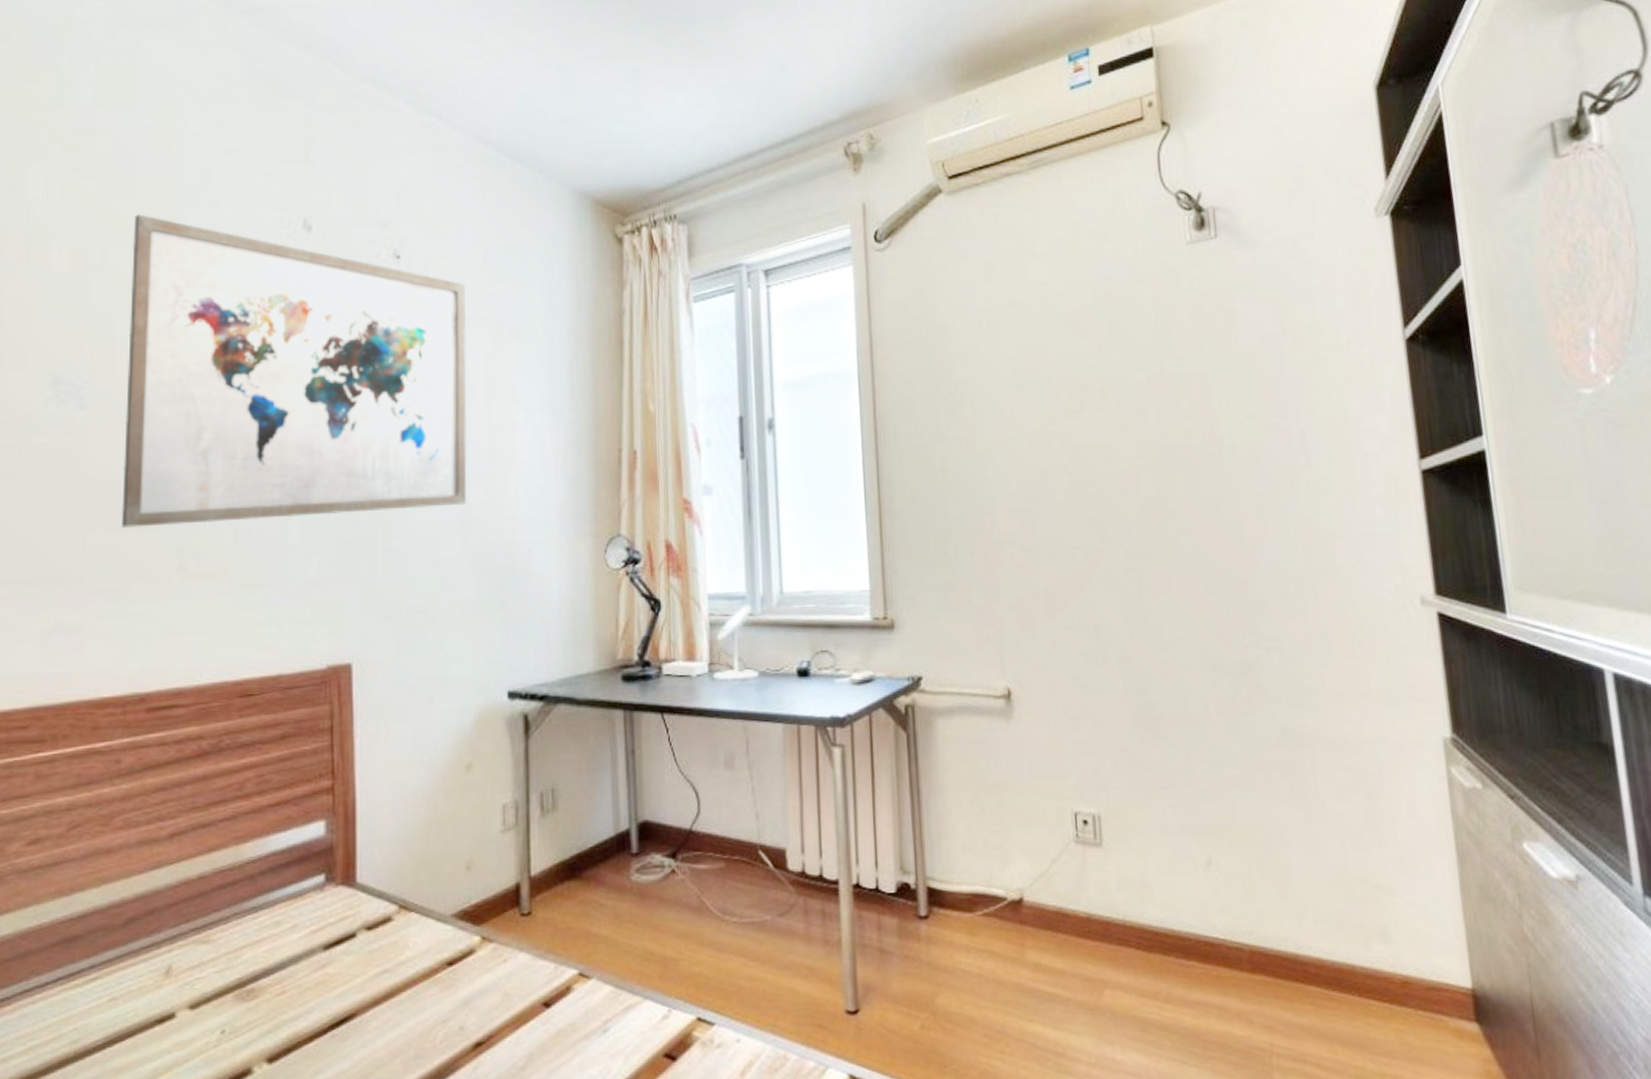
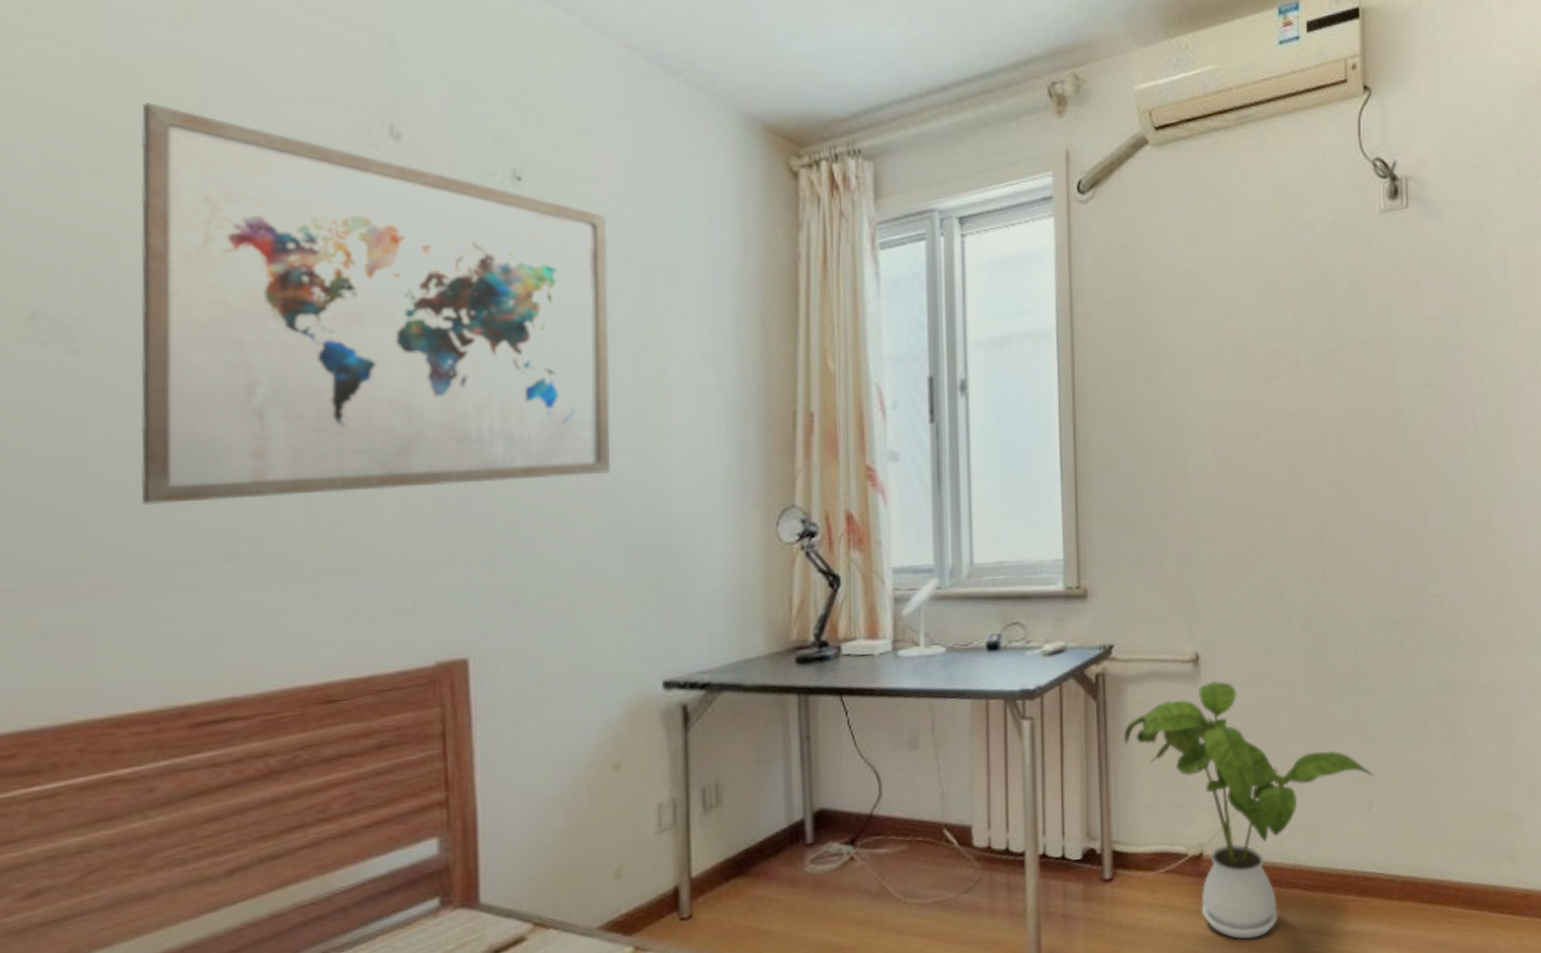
house plant: none [935,718,1211,996] -> present [1124,680,1374,939]

